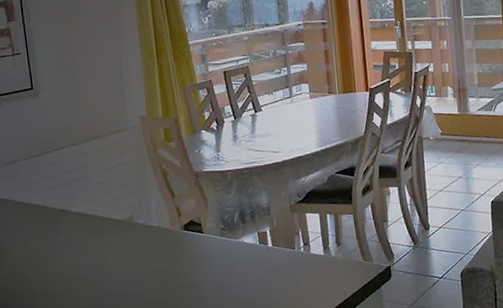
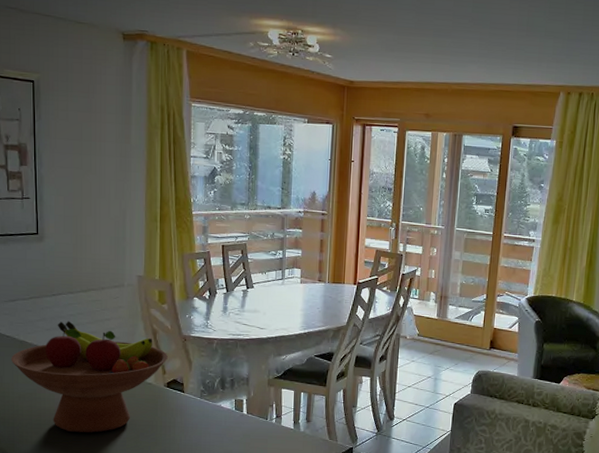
fruit bowl: none [17,175,182,295] -> present [10,321,168,433]

